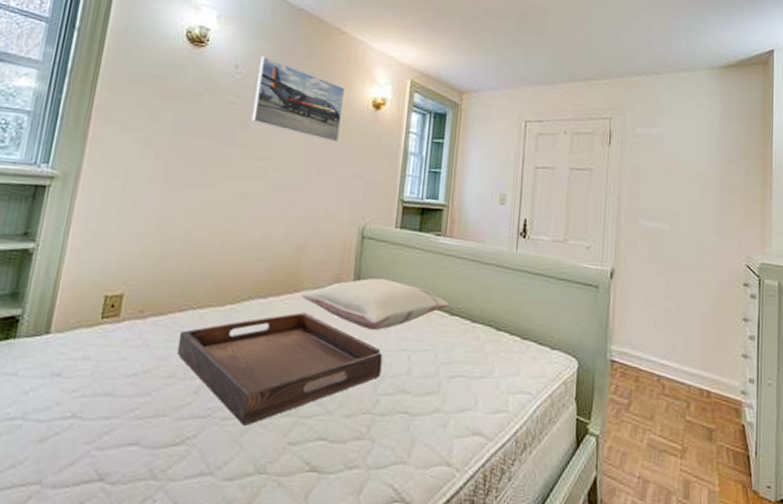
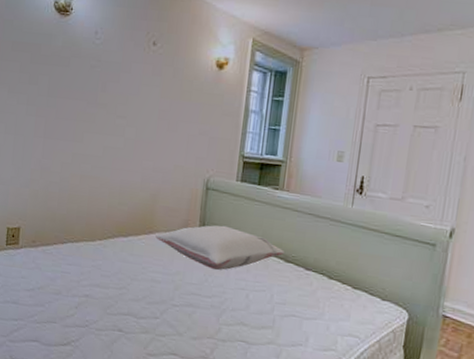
serving tray: present [177,312,383,426] -> none [61,250,224,337]
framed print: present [251,56,345,142] -> none [110,21,190,101]

